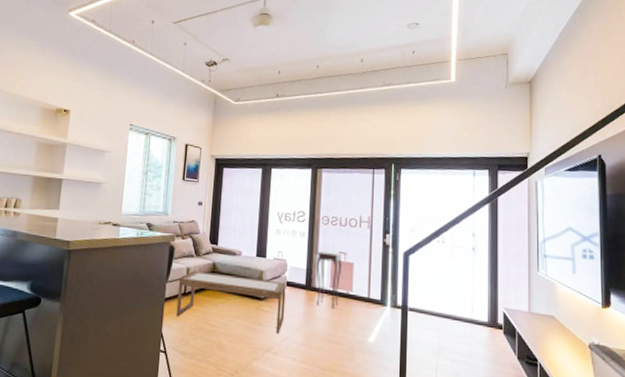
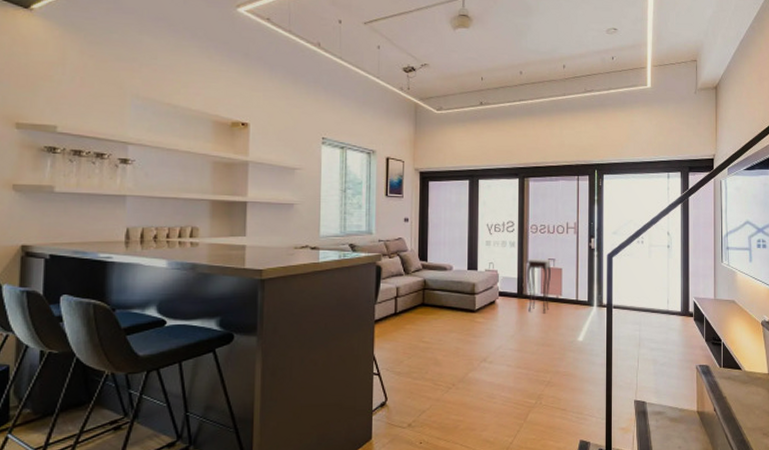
coffee table: present [176,270,286,334] -> none [388,289,499,343]

